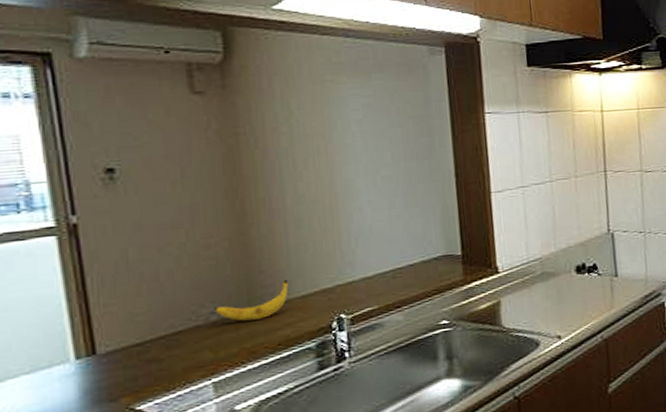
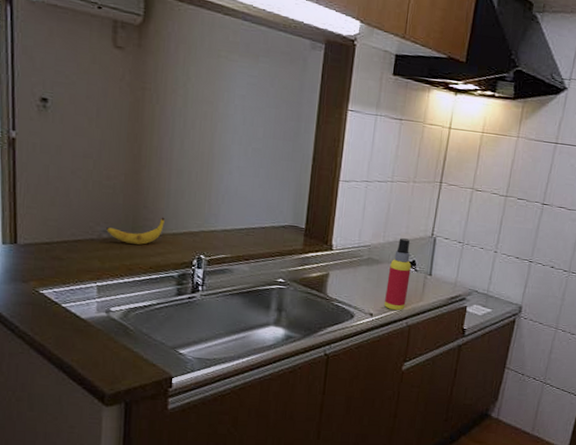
spray bottle: none [568,241,596,326] -> present [384,238,411,311]

